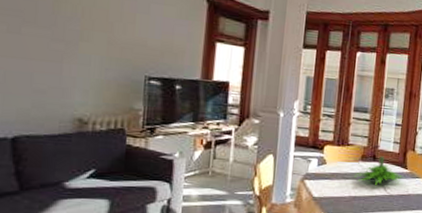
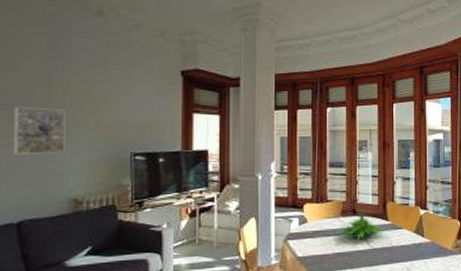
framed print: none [12,13,75,69] -> present [13,106,66,154]

